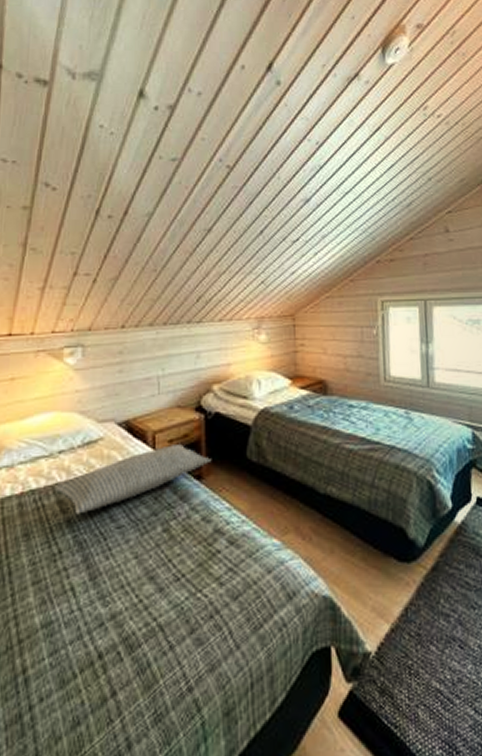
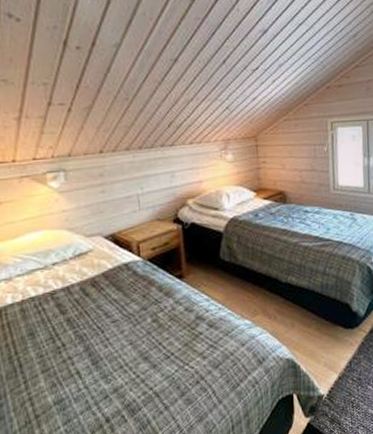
pillow: present [54,444,210,515] -> none [52,251,189,315]

